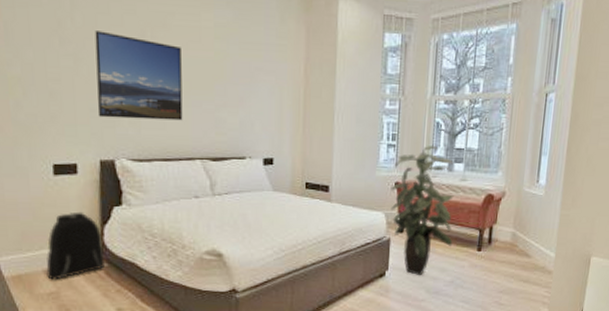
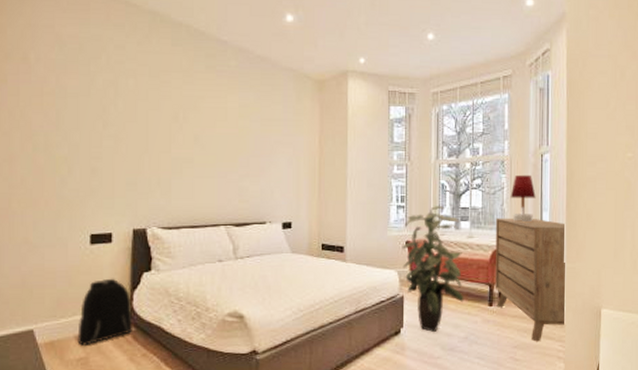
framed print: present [95,31,183,121] -> none [133,114,209,191]
dresser: none [485,160,563,287] -> present [495,218,565,342]
table lamp: none [509,115,536,166] -> present [510,174,536,221]

